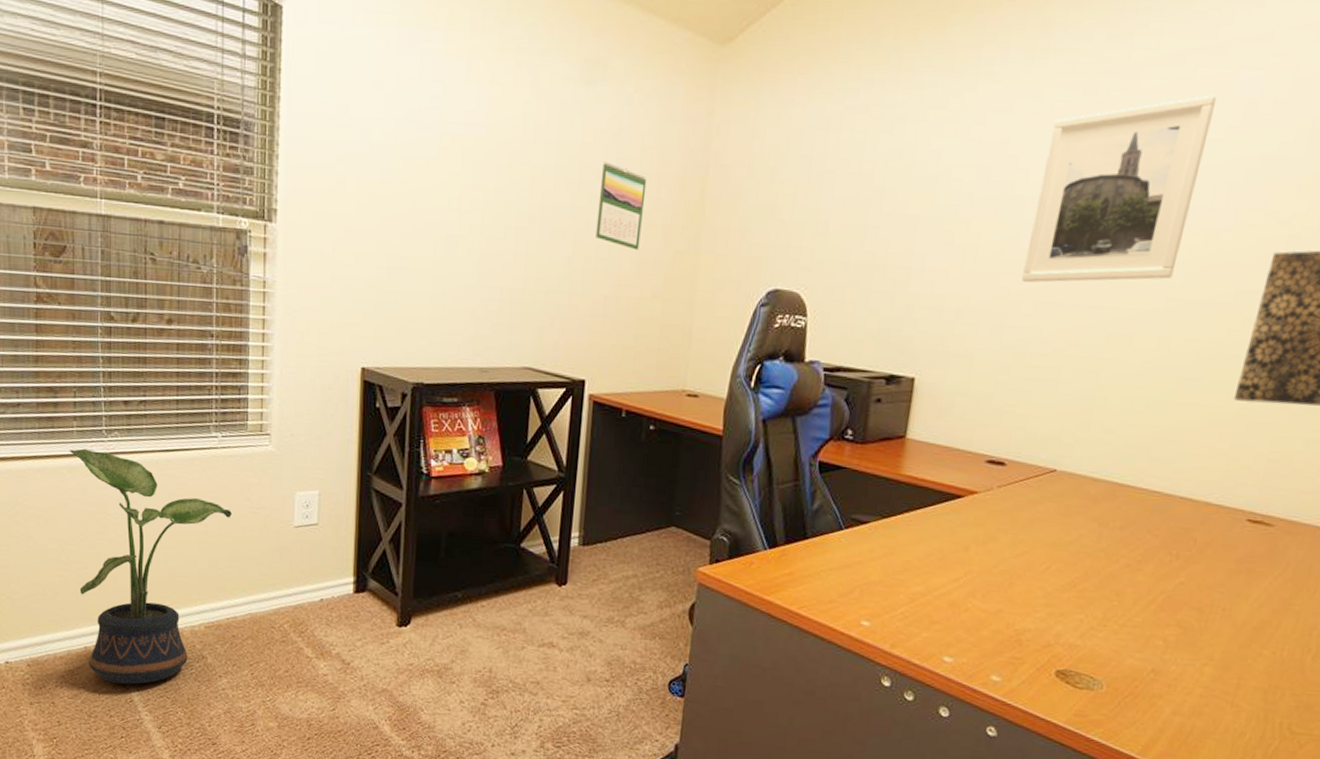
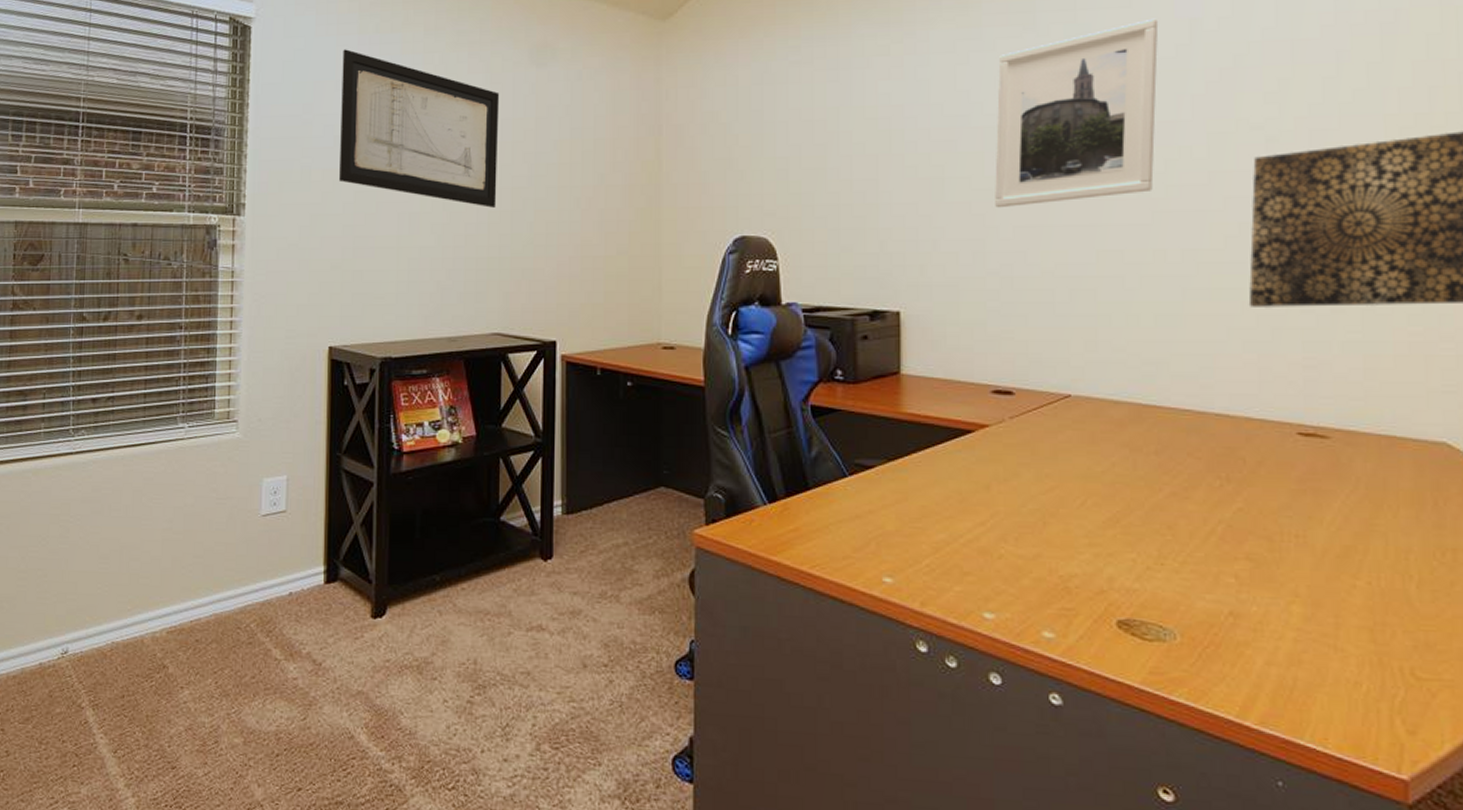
potted plant: present [69,448,232,685] -> none [35,450,197,703]
wall art: none [375,44,546,237] -> present [339,49,500,208]
calendar: present [595,161,647,251] -> none [556,132,602,211]

